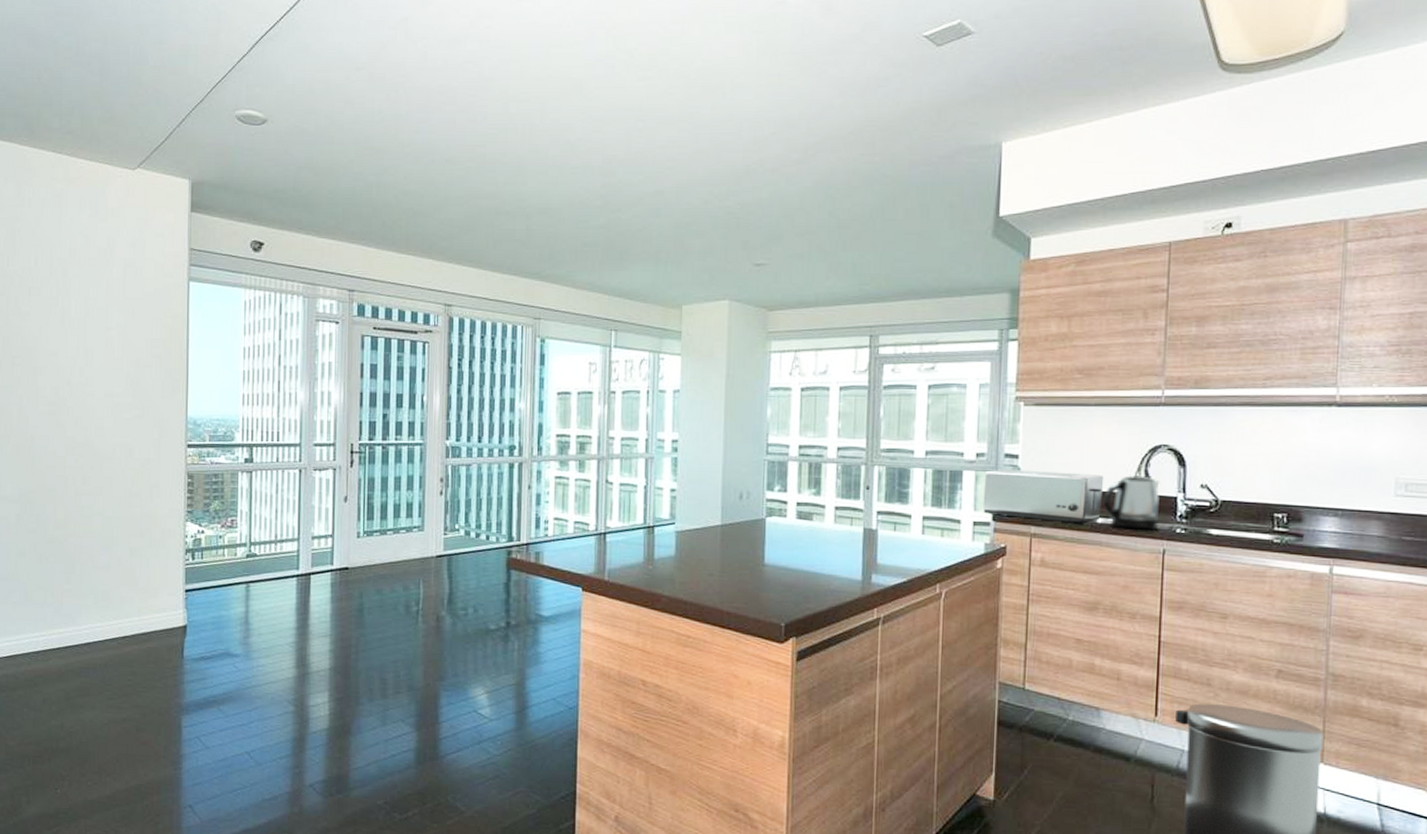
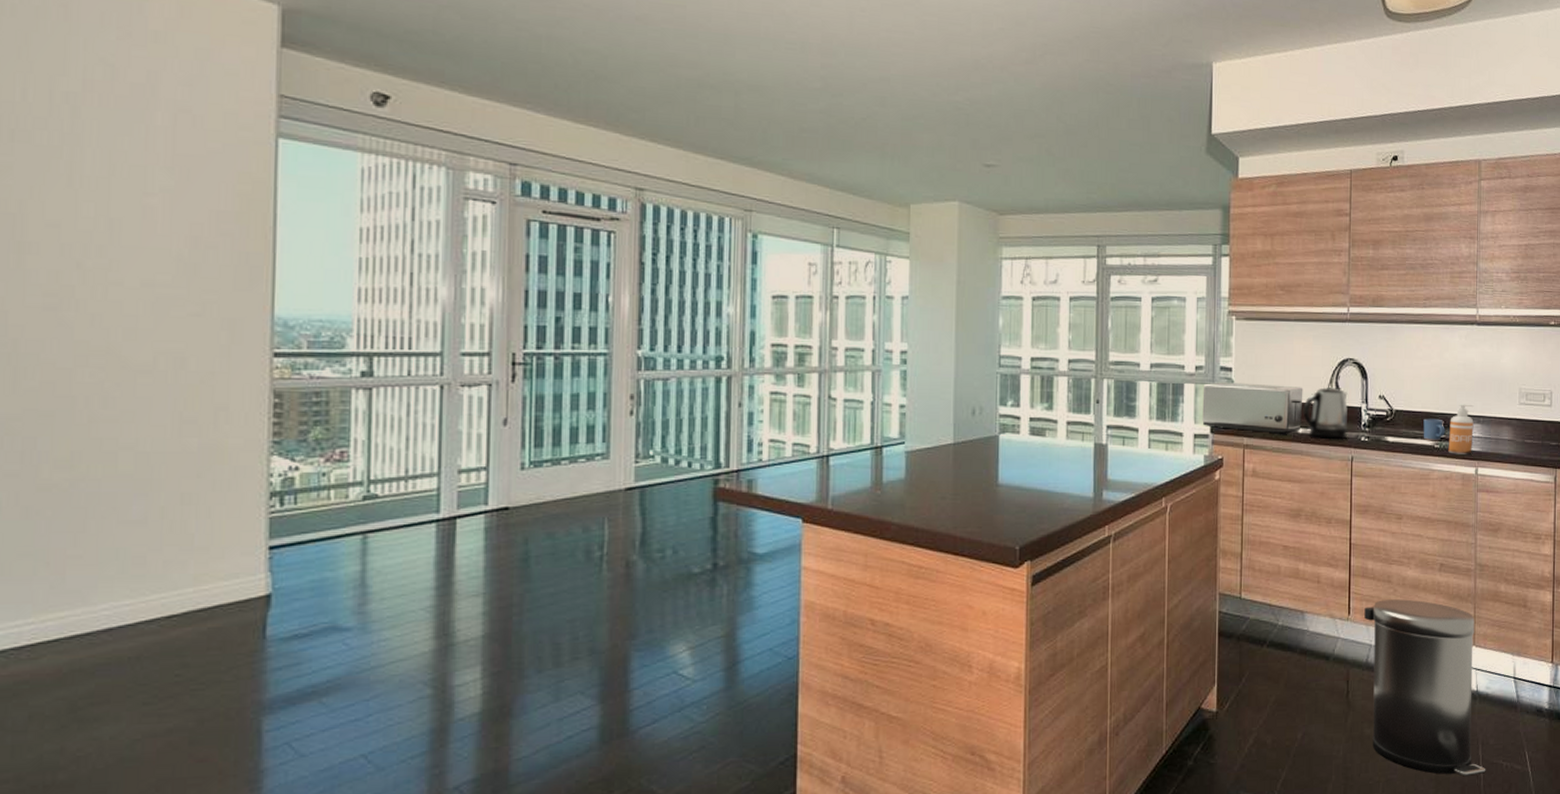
mug: none [1258,510,1289,536] -> present [1423,418,1445,441]
soap dispenser: none [1292,495,1330,551] -> present [1448,404,1474,454]

